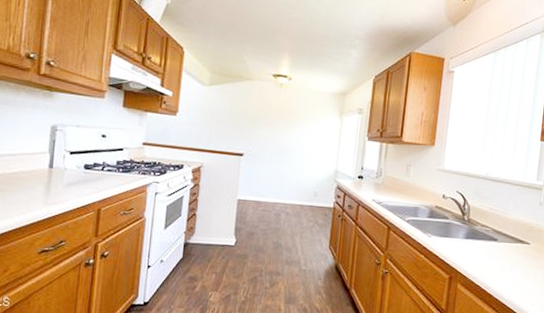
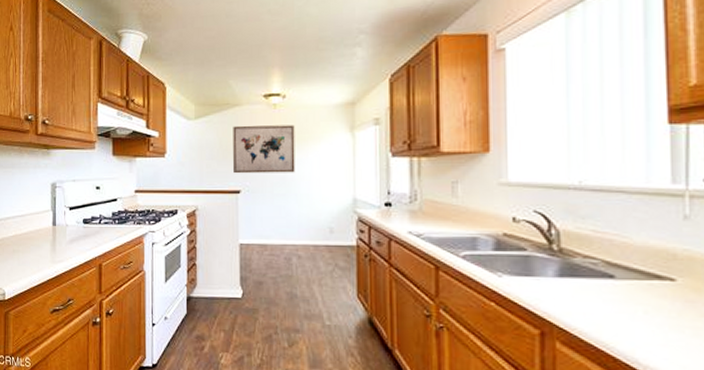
wall art: none [239,97,296,144] -> present [233,124,295,174]

